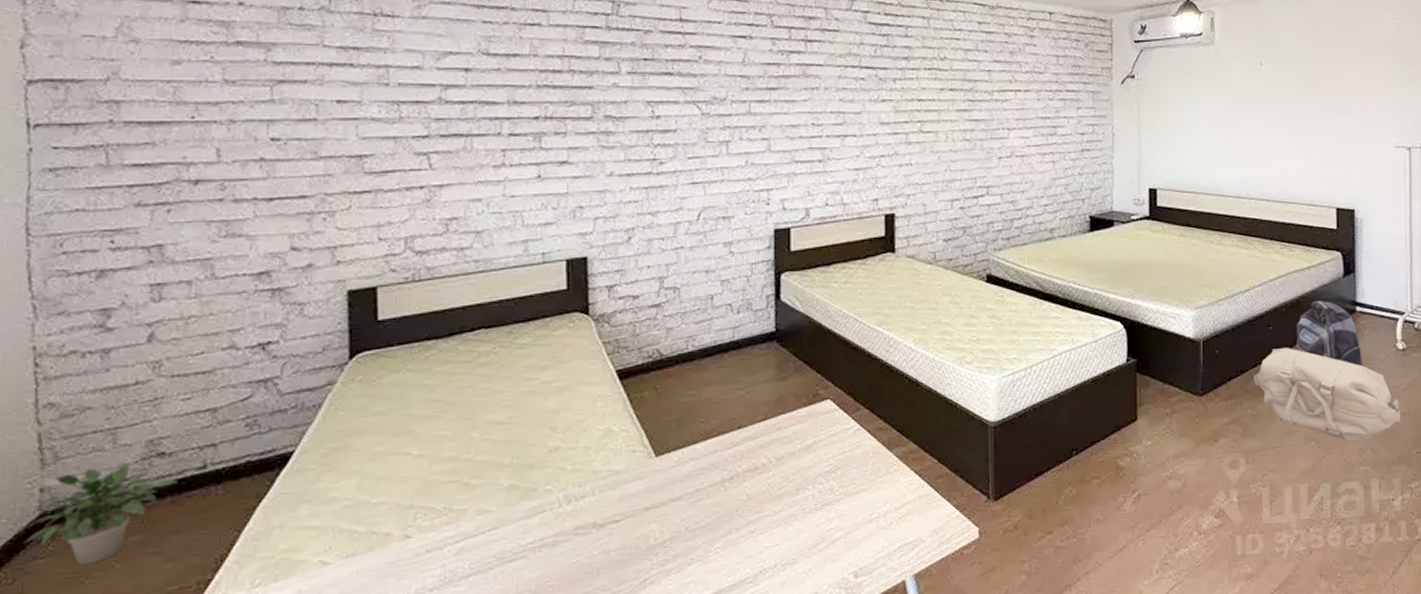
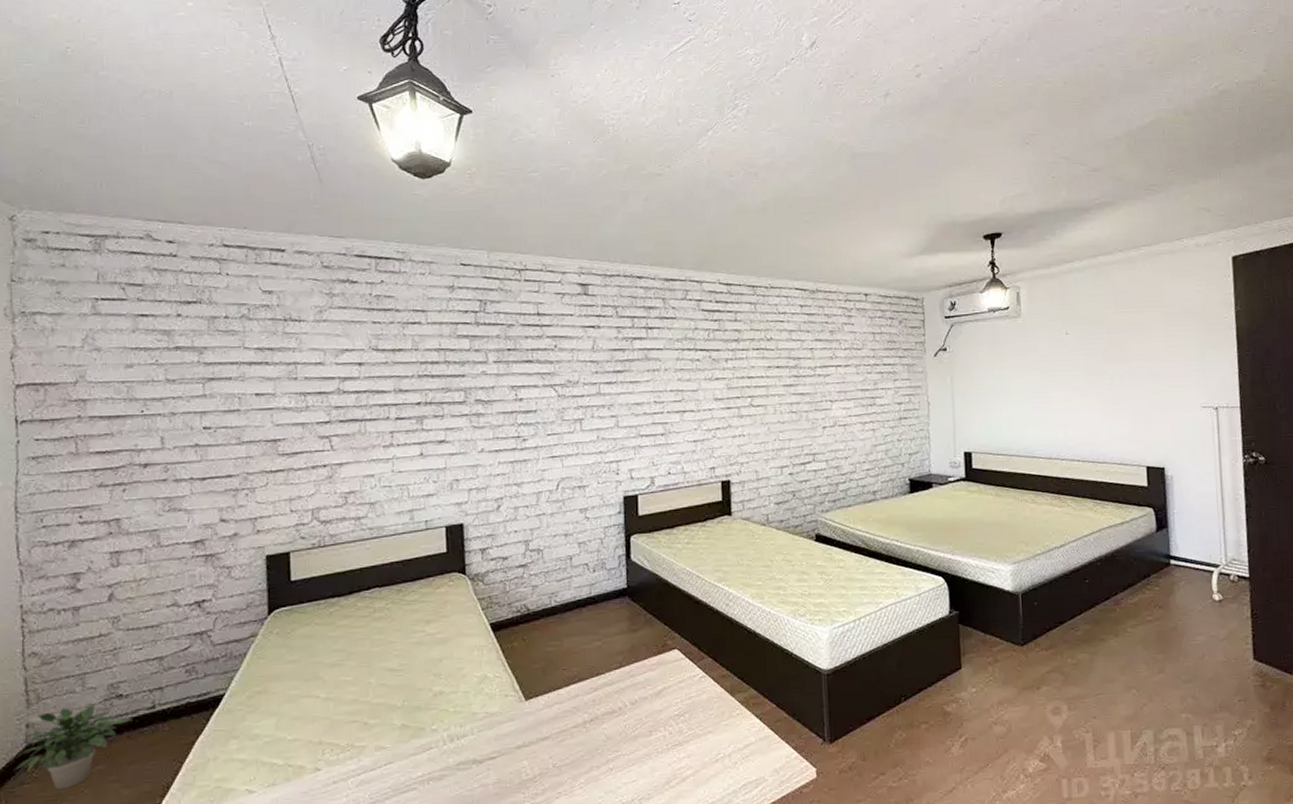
duffel bag: present [1254,348,1400,442] -> none [1072,600,1220,690]
backpack: present [1296,301,1364,367] -> none [1112,555,1181,618]

